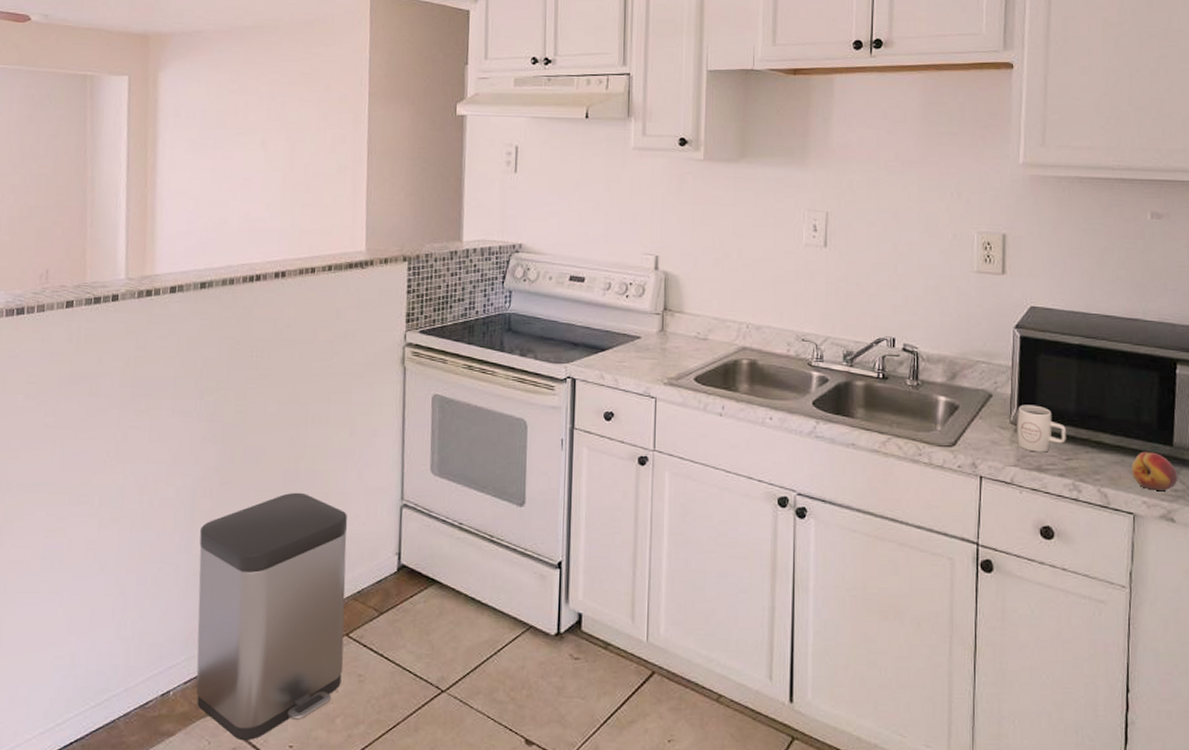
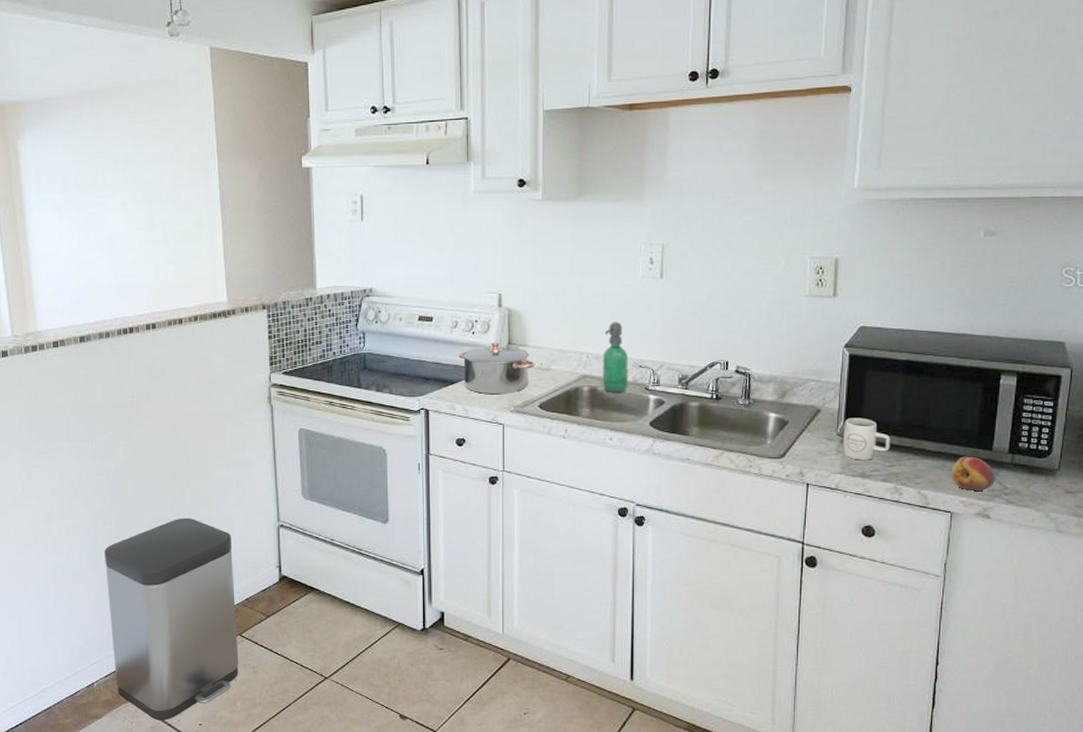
cooking pot: none [610,306,692,365] -> present [458,341,535,395]
soap dispenser: none [762,291,790,368] -> present [602,322,628,393]

